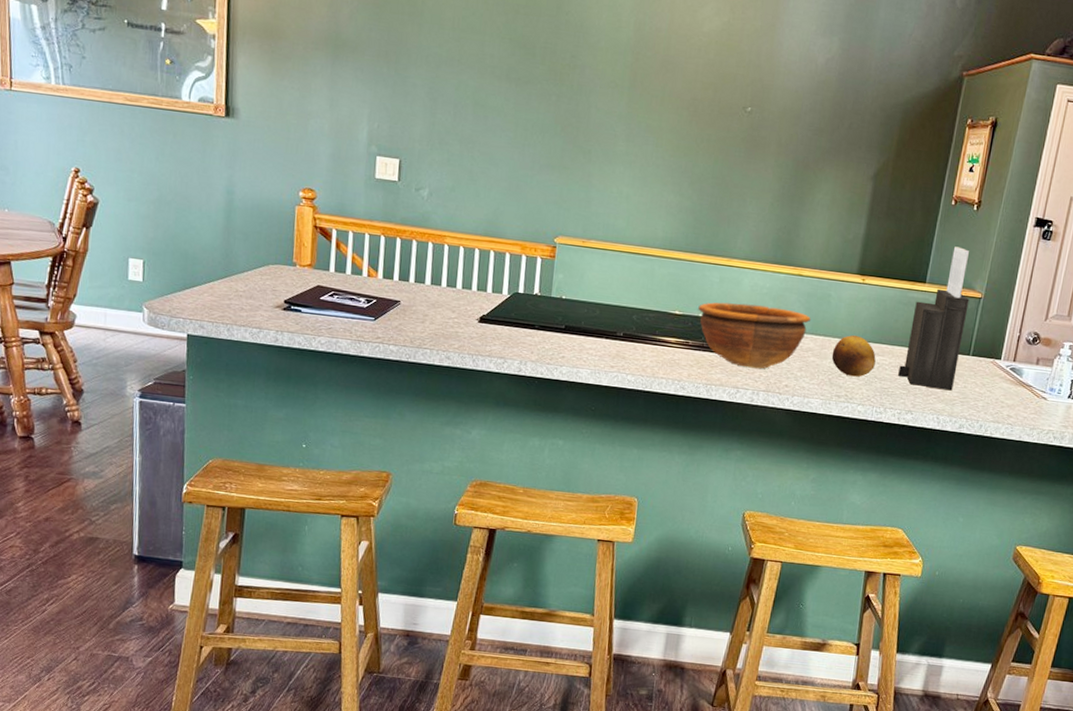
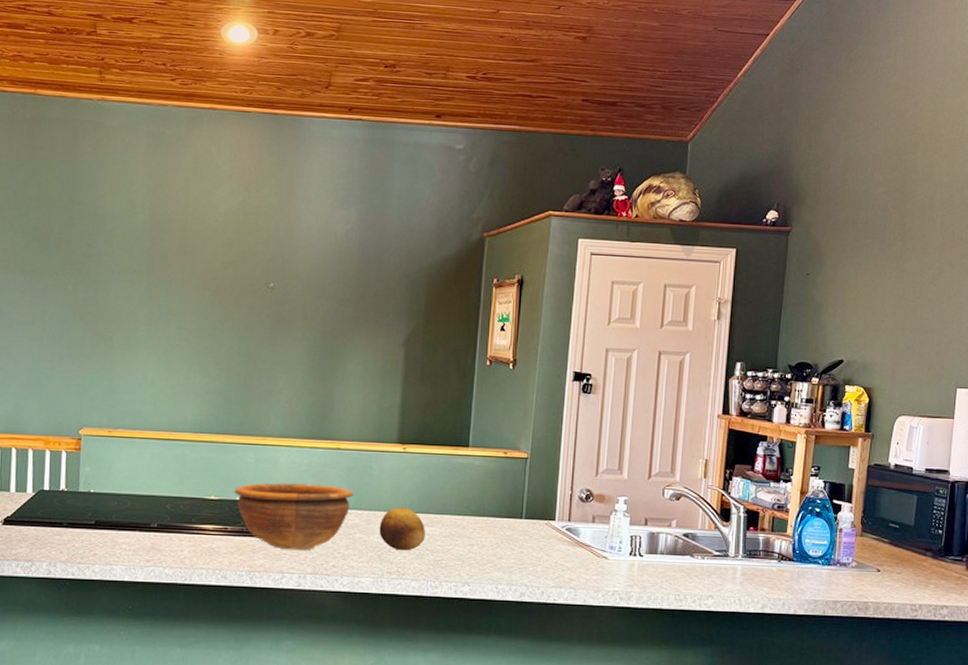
knife block: present [898,246,970,391] -> none [450,407,516,558]

